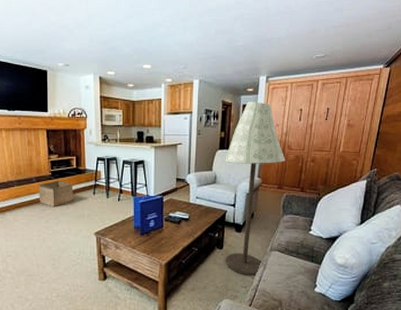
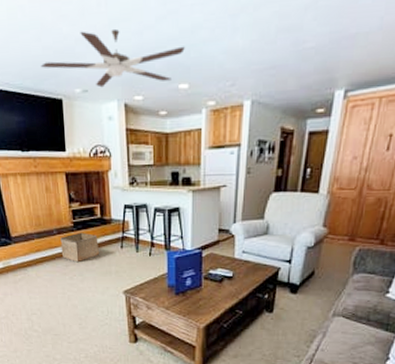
ceiling fan: none [29,20,148,64] -> present [40,28,185,88]
floor lamp: present [225,101,285,276] -> none [275,126,362,345]

